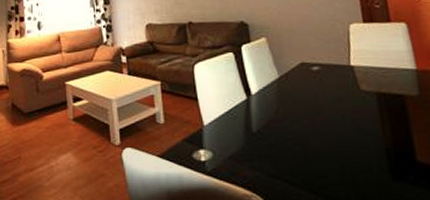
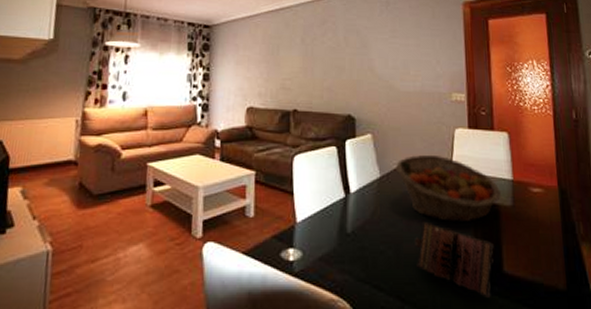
fruit basket: none [293,51,406,116] -> present [396,154,501,223]
book: none [320,116,407,187] -> present [415,221,495,298]

